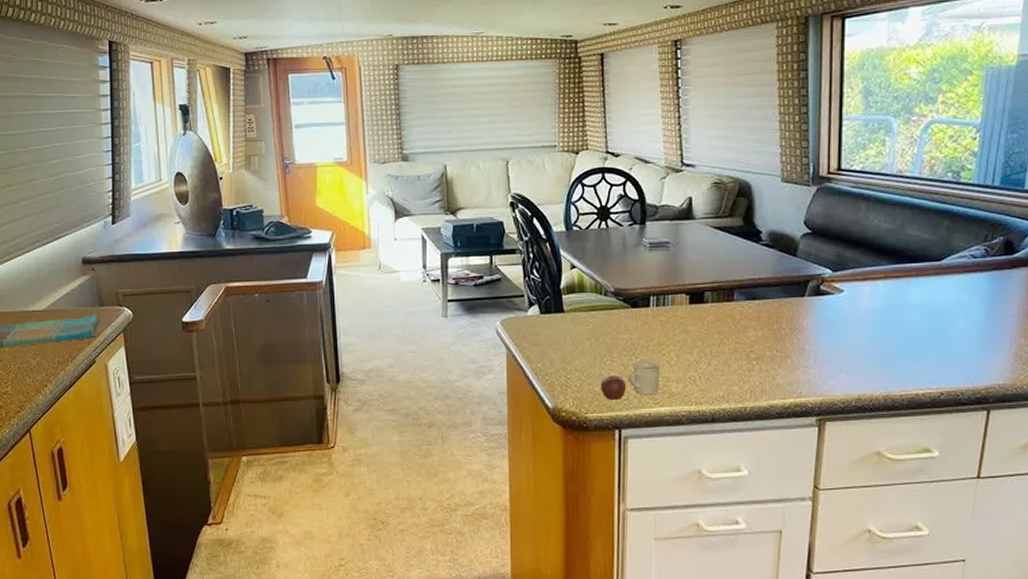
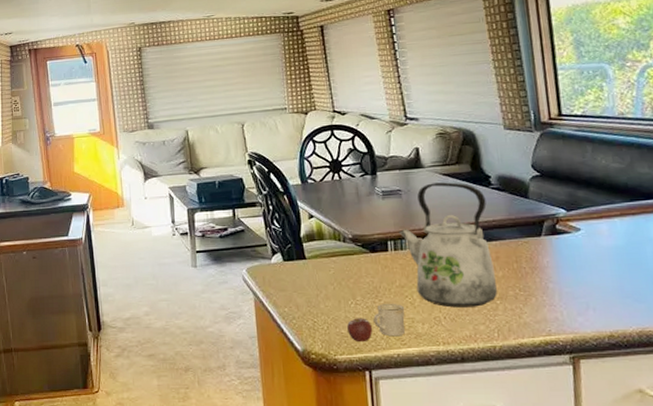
kettle: none [662,236,756,367] -> present [398,182,498,308]

